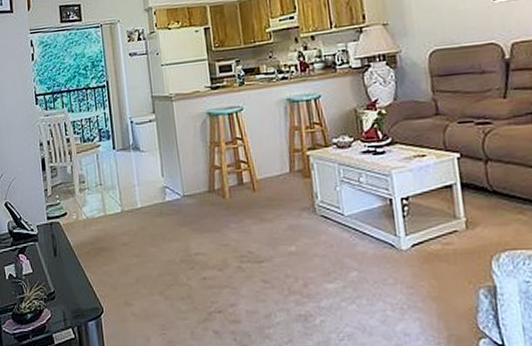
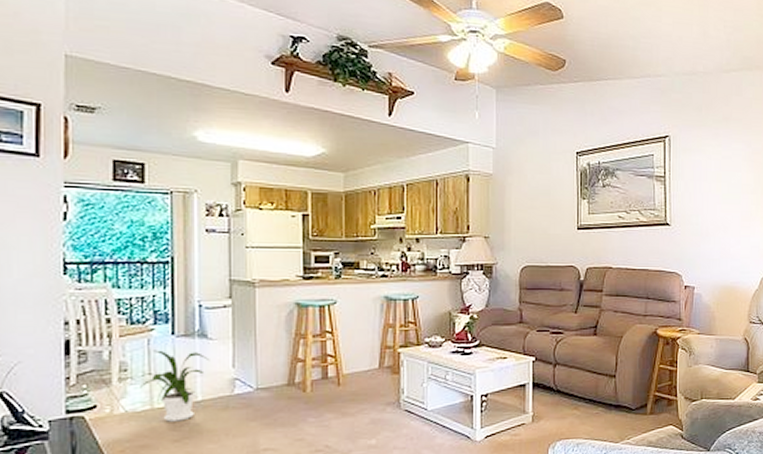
house plant: none [95,163,144,227] -> present [140,350,210,422]

